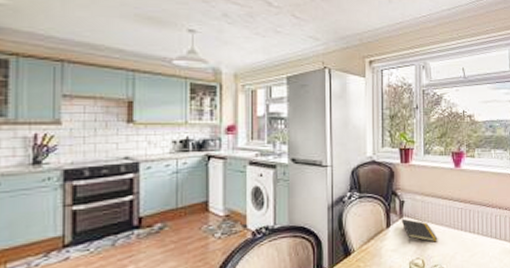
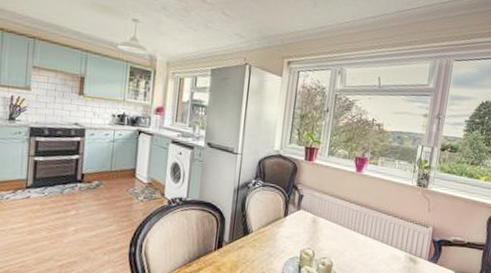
notepad: present [401,218,438,243] -> none [298,210,331,237]

